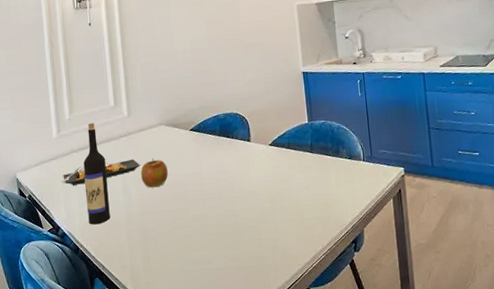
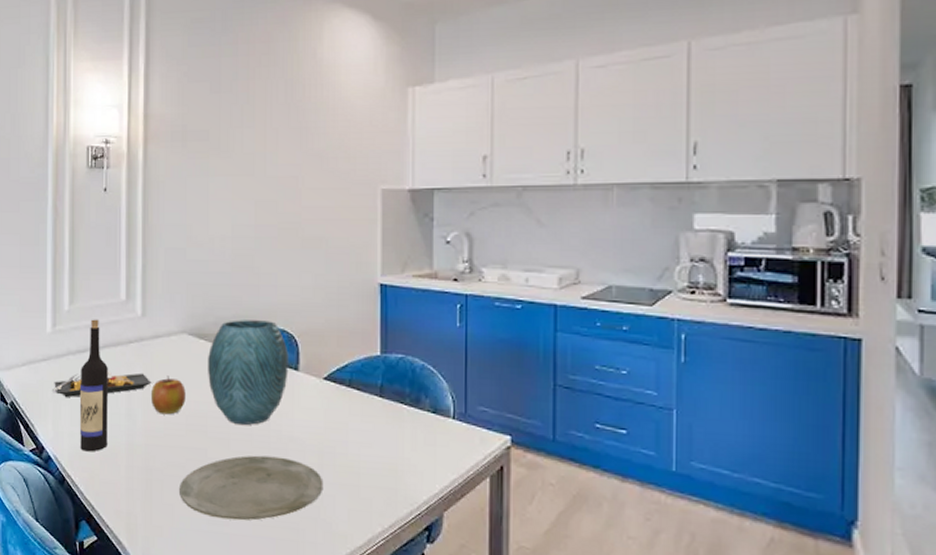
plate: none [170,206,277,259] -> present [180,455,324,521]
vase: none [182,108,243,187] -> present [208,320,289,425]

